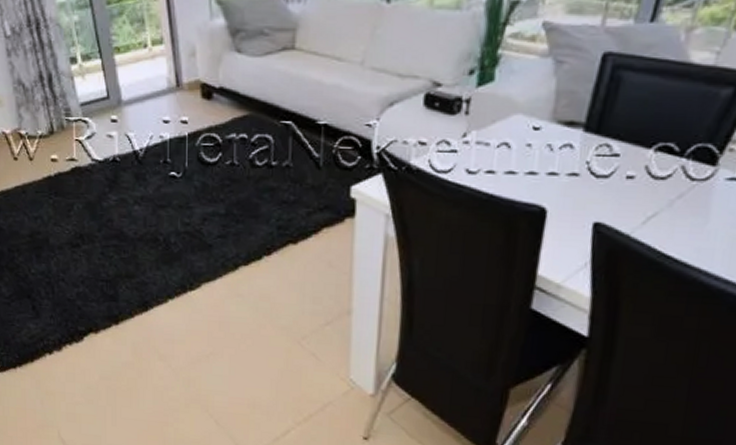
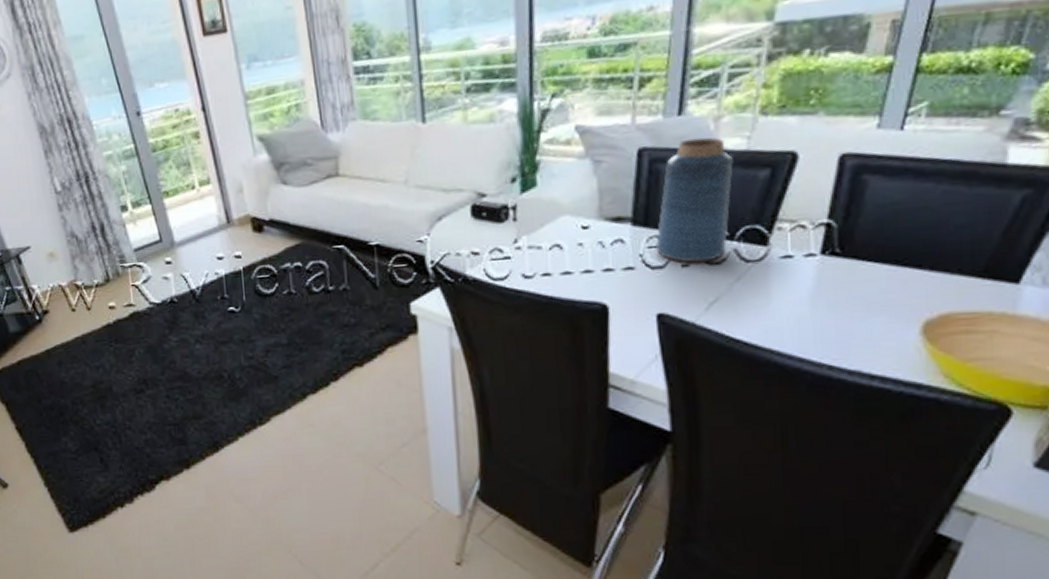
vase: none [604,48,698,176] -> present [656,137,733,263]

